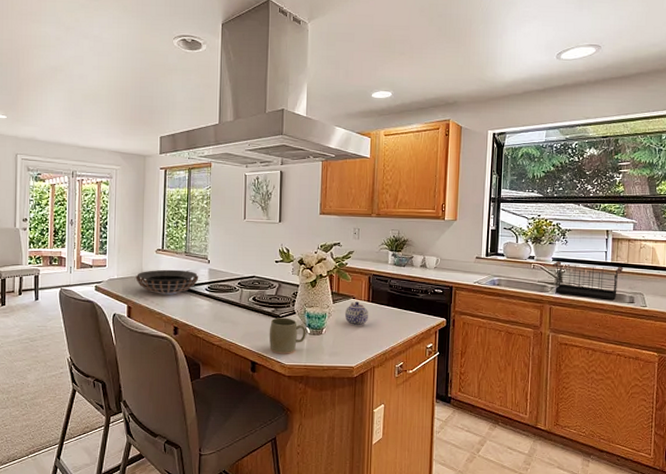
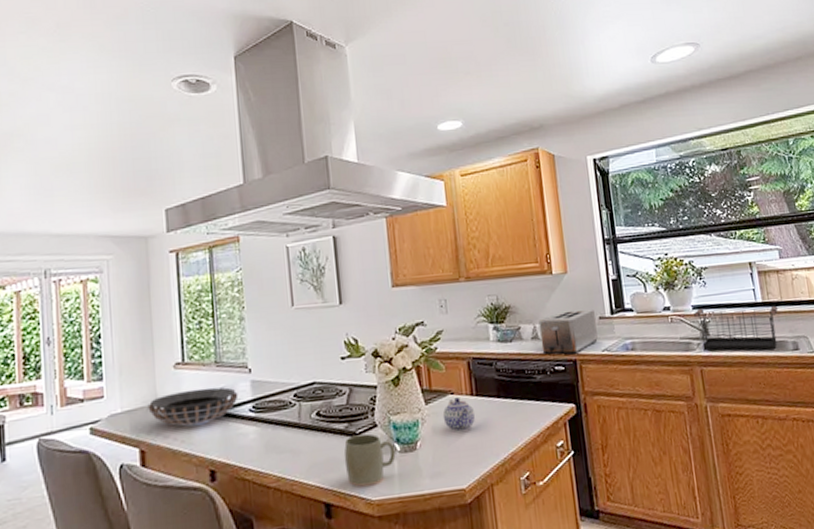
toaster: none [427,249,473,282] -> present [538,309,598,355]

